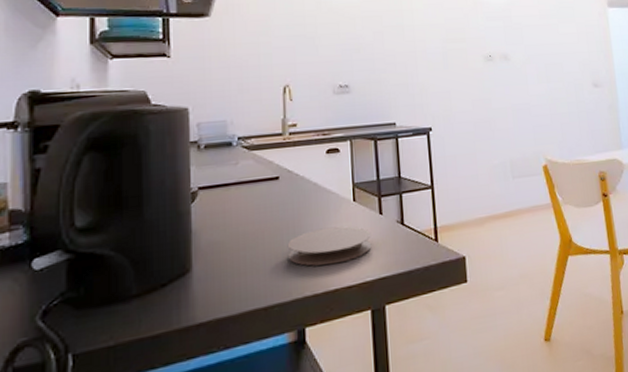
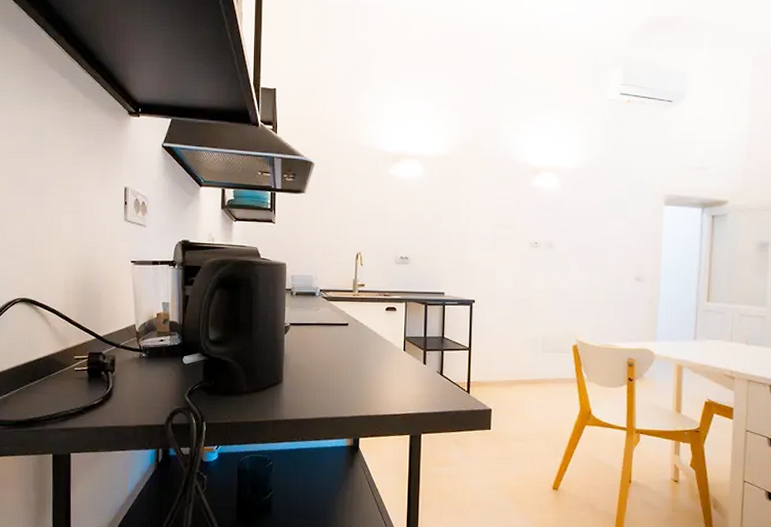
coaster: present [287,226,372,266] -> none [350,367,415,396]

